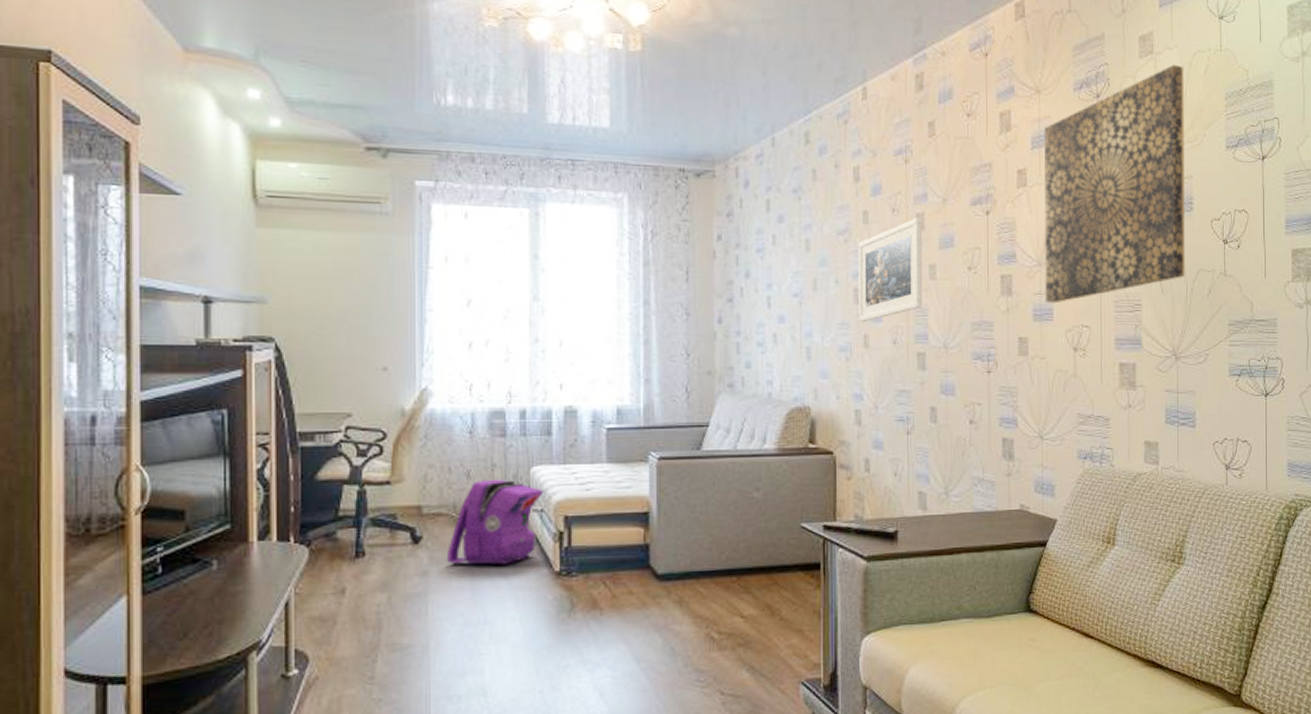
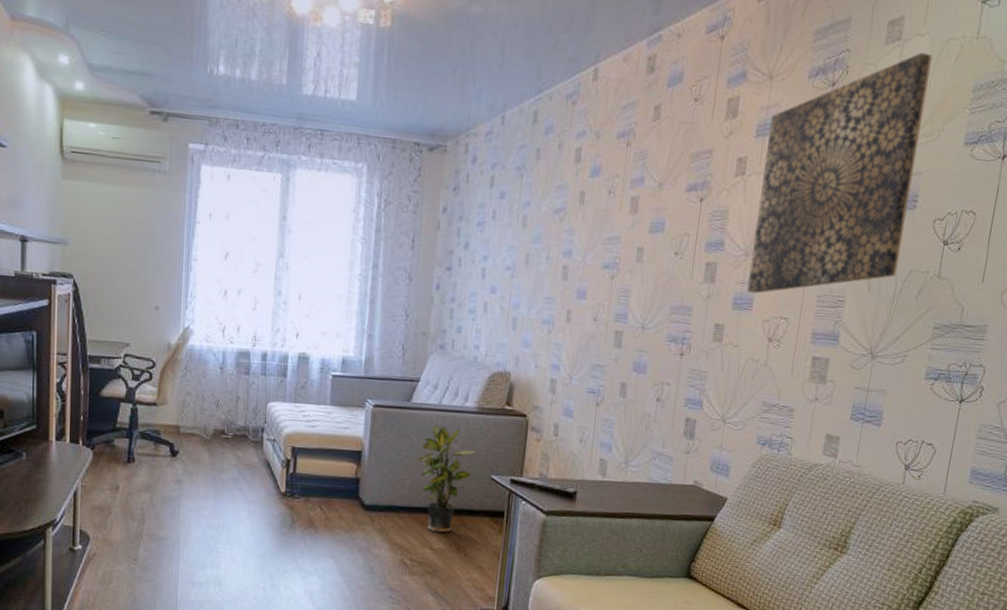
backpack: present [447,479,544,565] -> none [197,409,277,482]
potted plant: none [715,474,780,597] -> present [417,426,475,533]
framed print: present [858,218,922,323] -> none [564,201,636,299]

